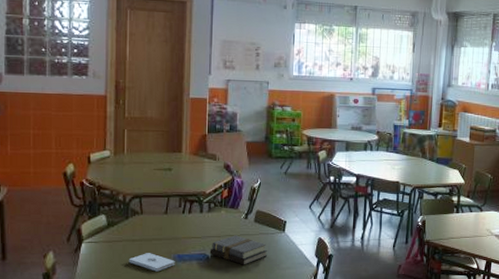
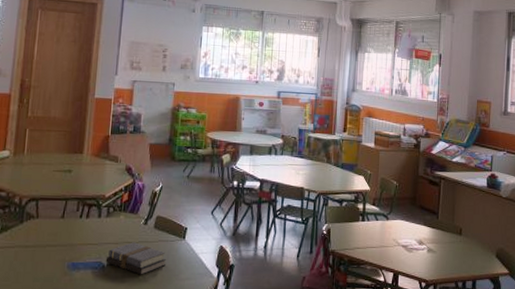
notepad: present [128,253,175,272] -> none [19,260,69,281]

